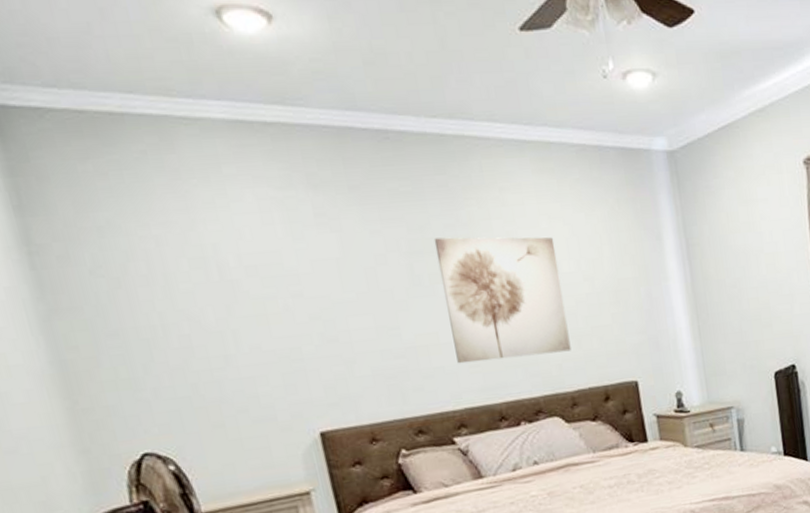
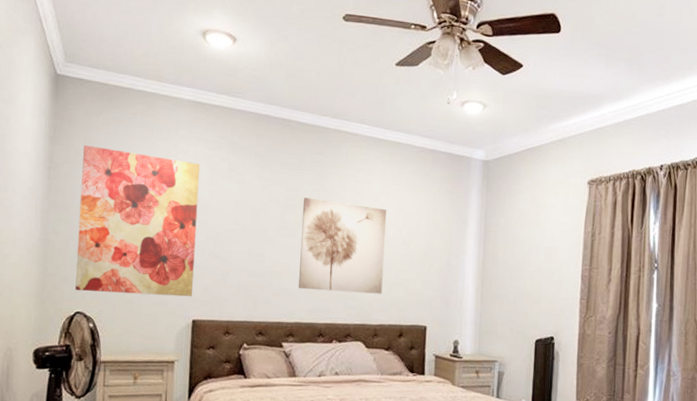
wall art: none [75,210,310,424] -> present [75,145,201,297]

